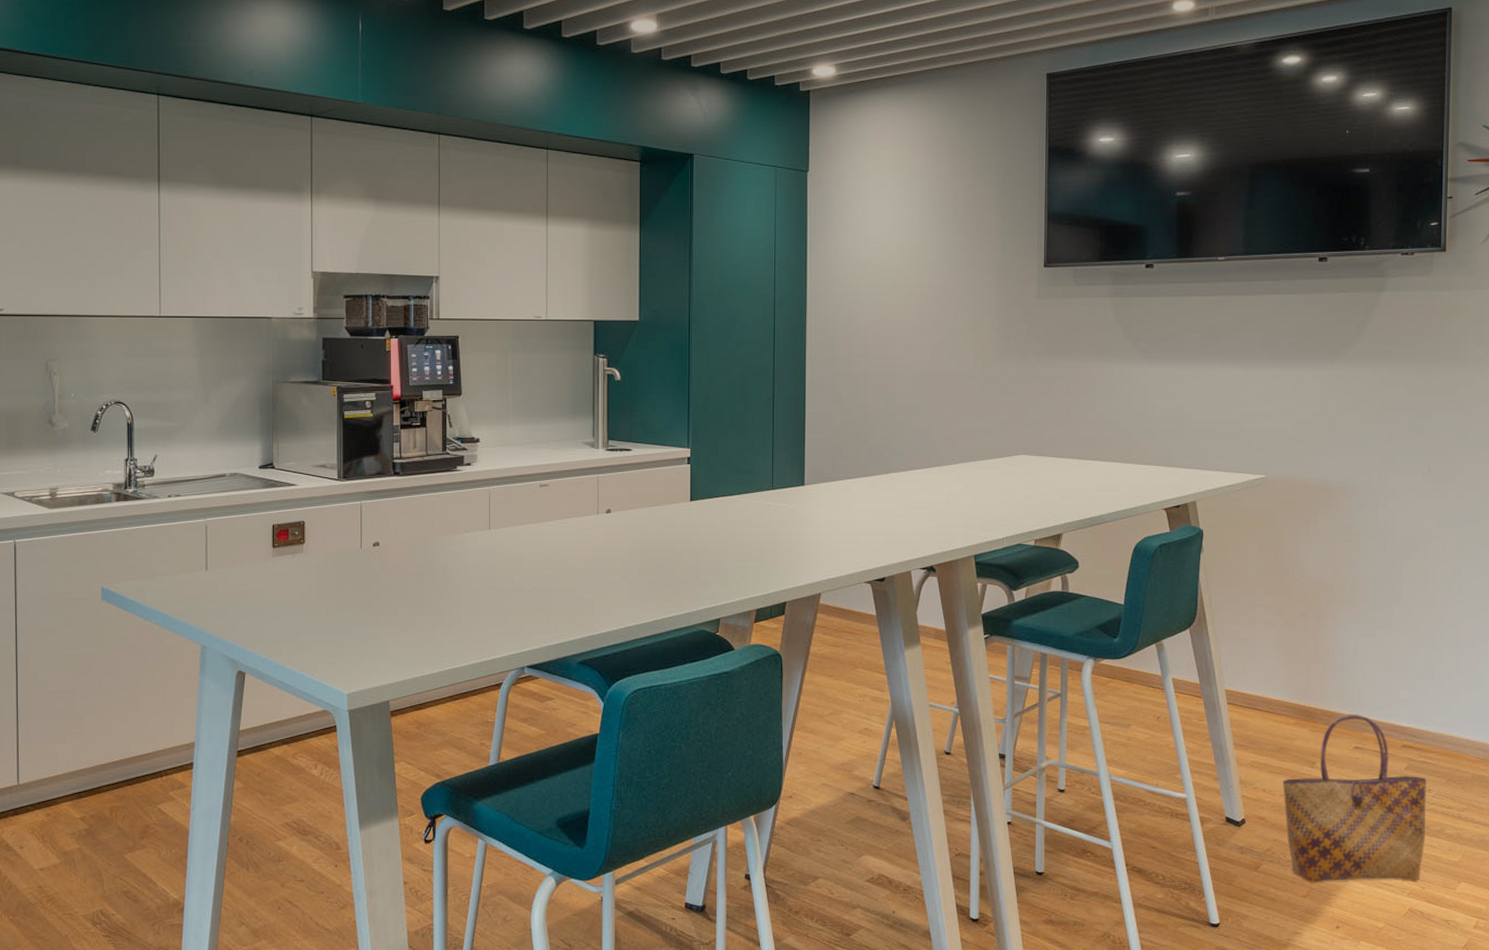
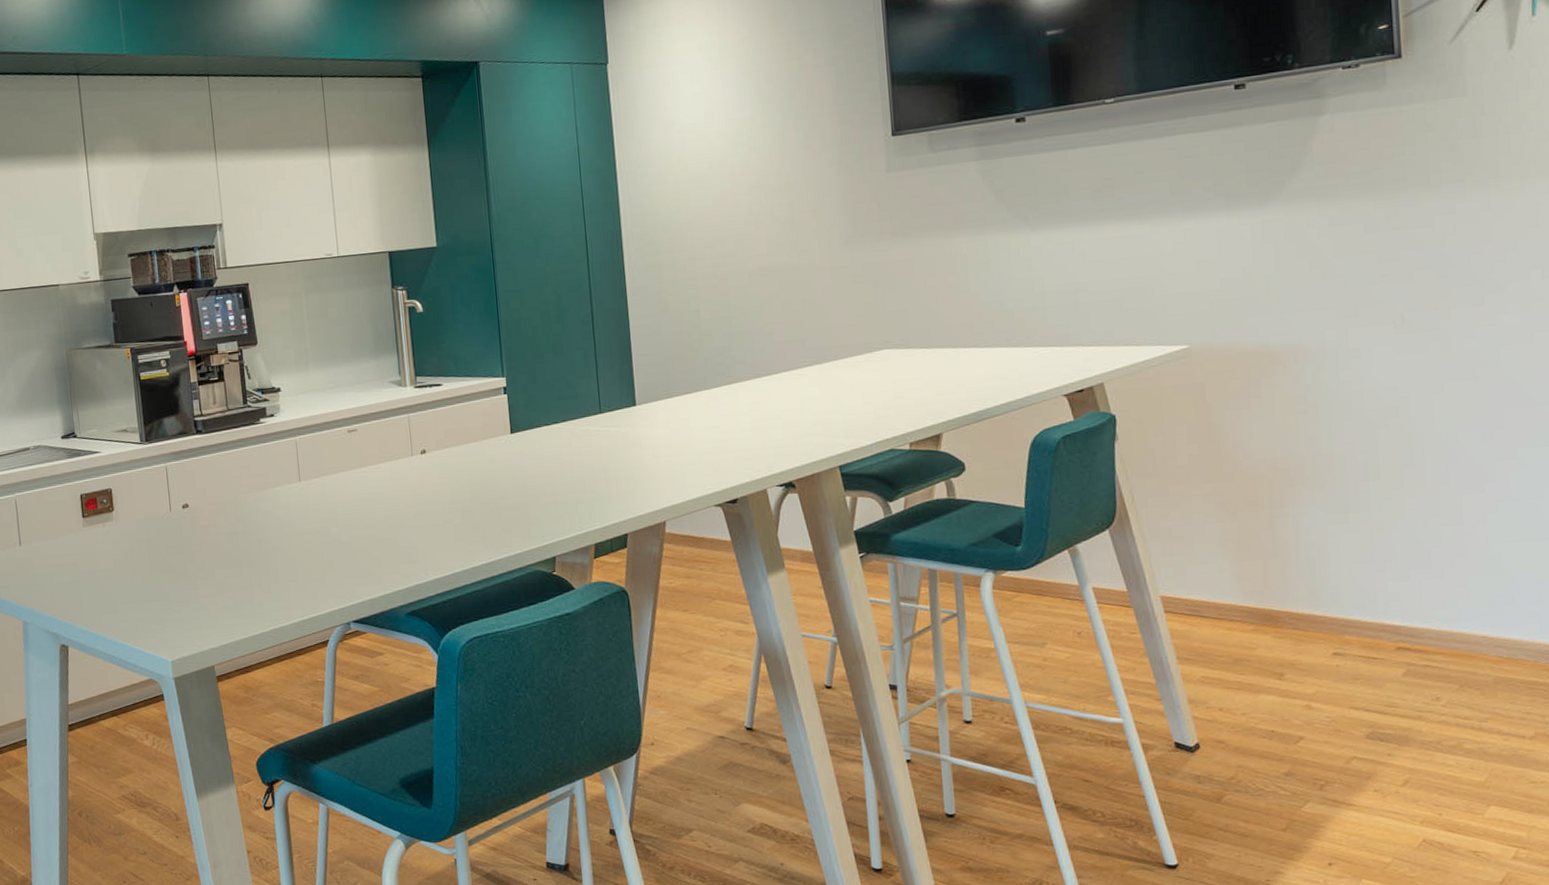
tote bag: present [1282,713,1427,883] -> none [1243,614,1438,813]

